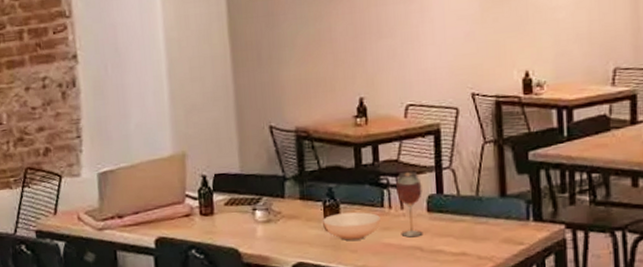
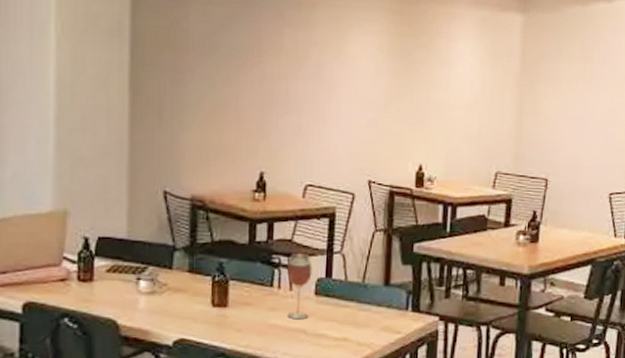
bowl: present [323,212,381,241] -> none [210,290,269,319]

